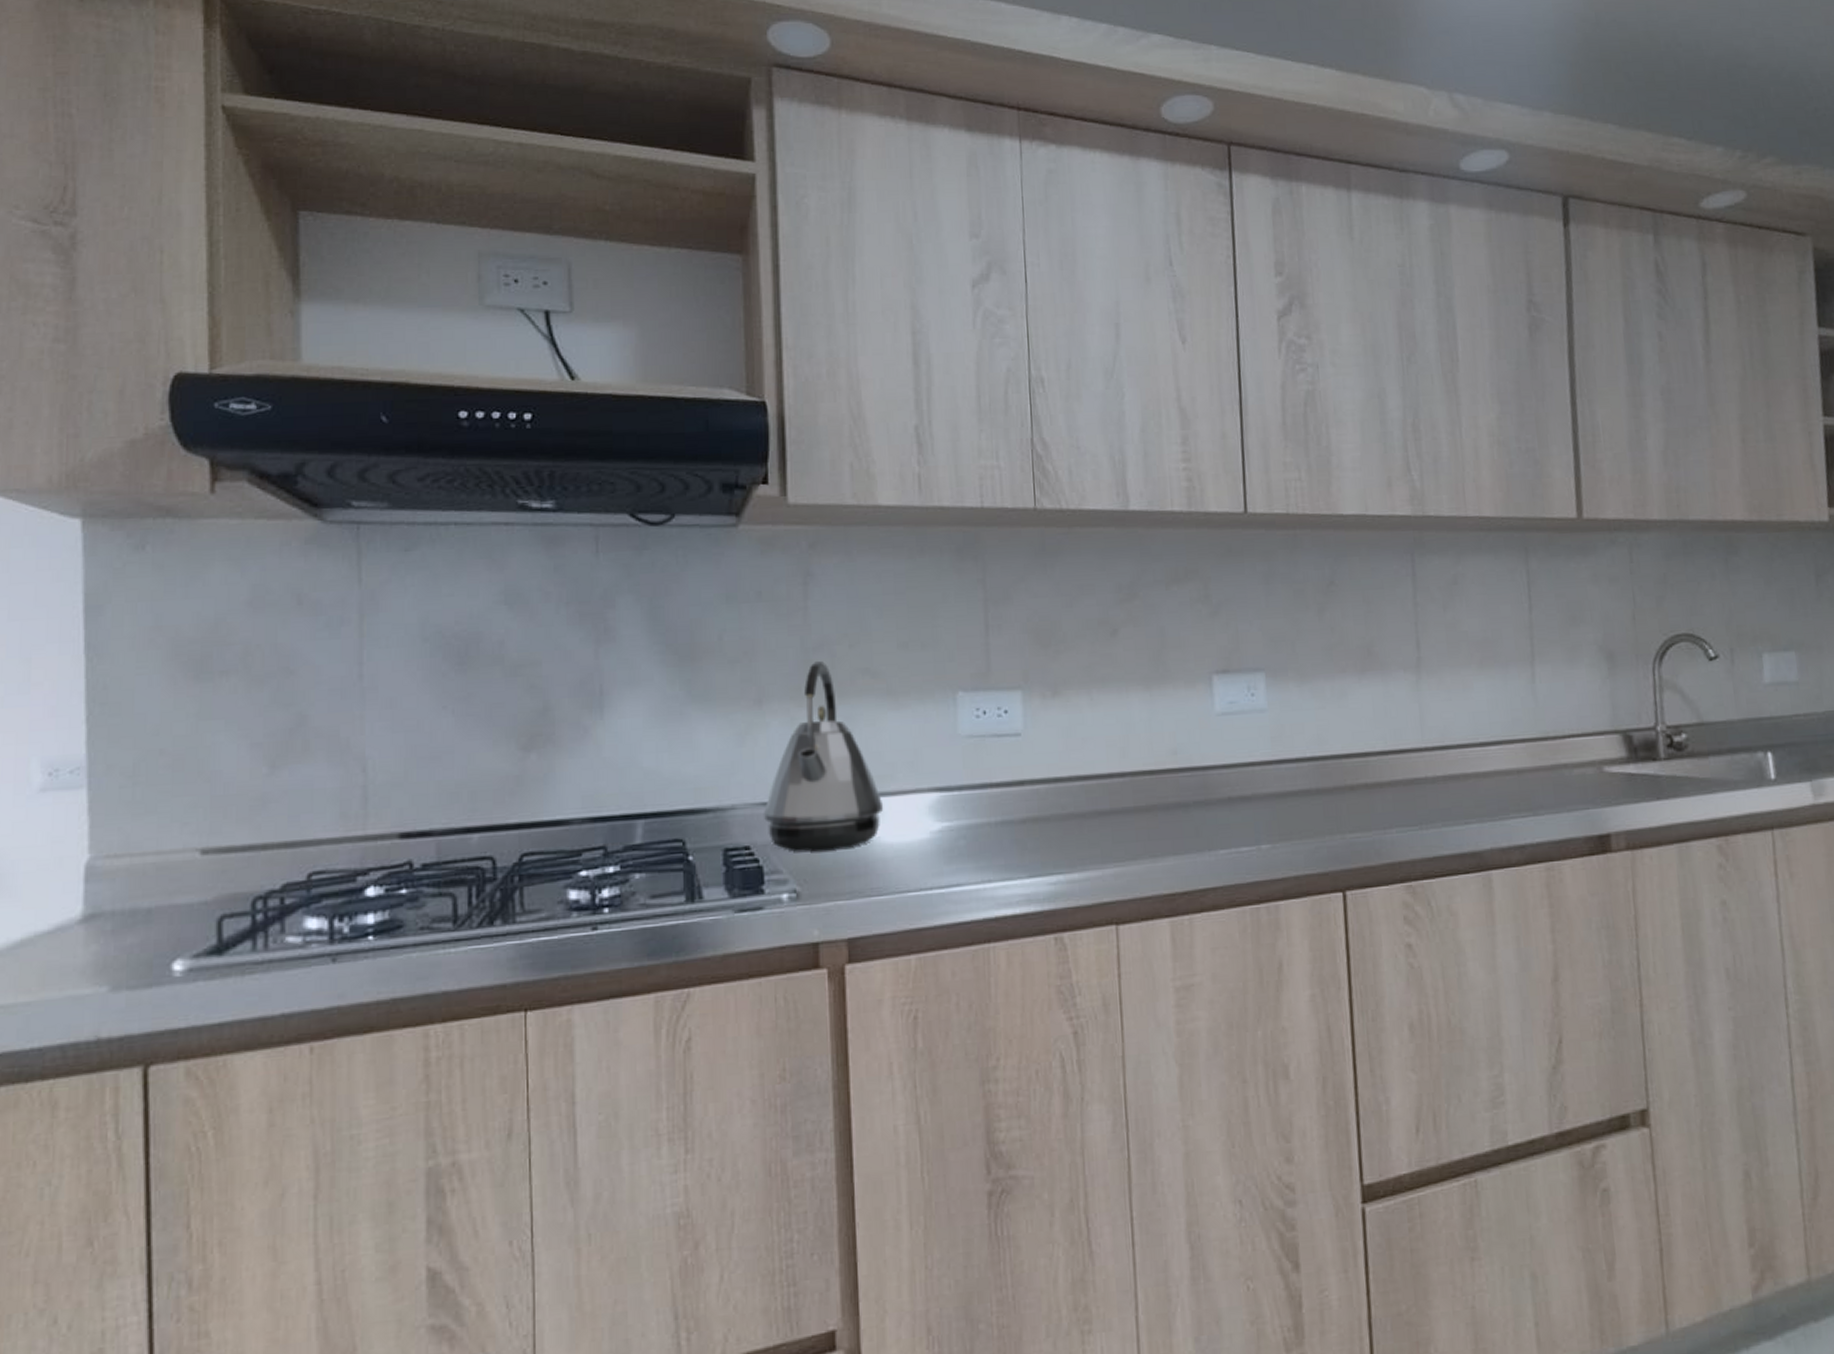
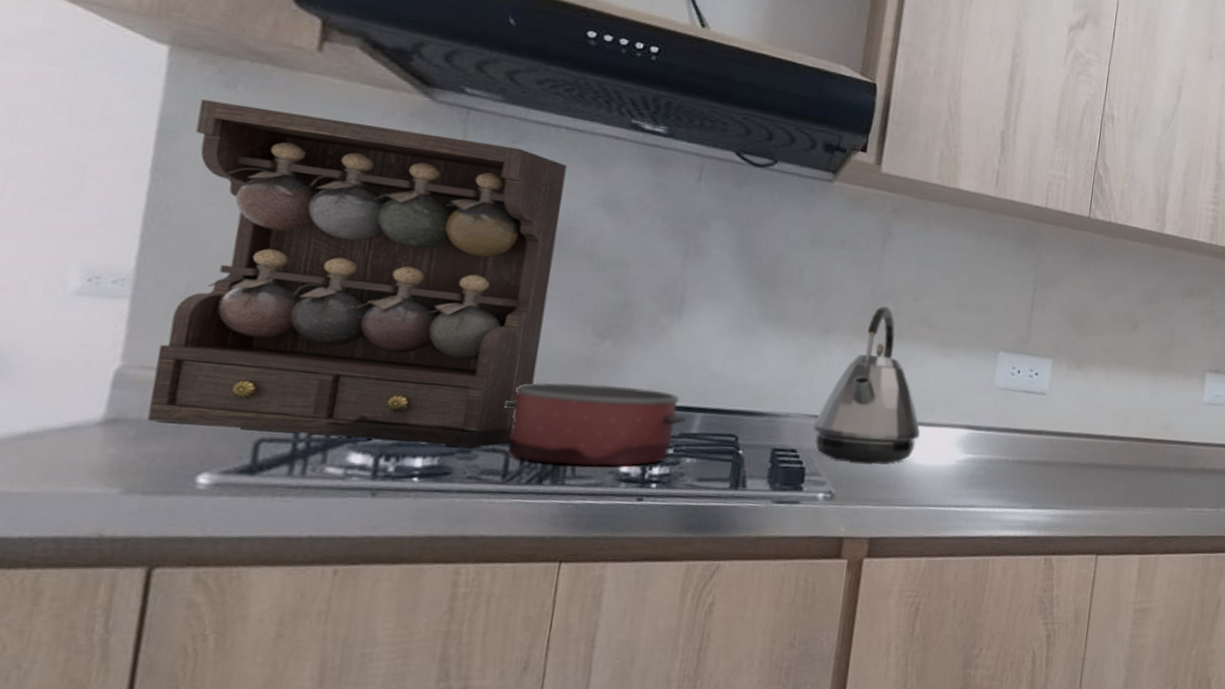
spice rack: none [116,556,467,911] -> present [147,99,567,448]
cooking pot: none [443,801,627,903] -> present [505,382,687,467]

